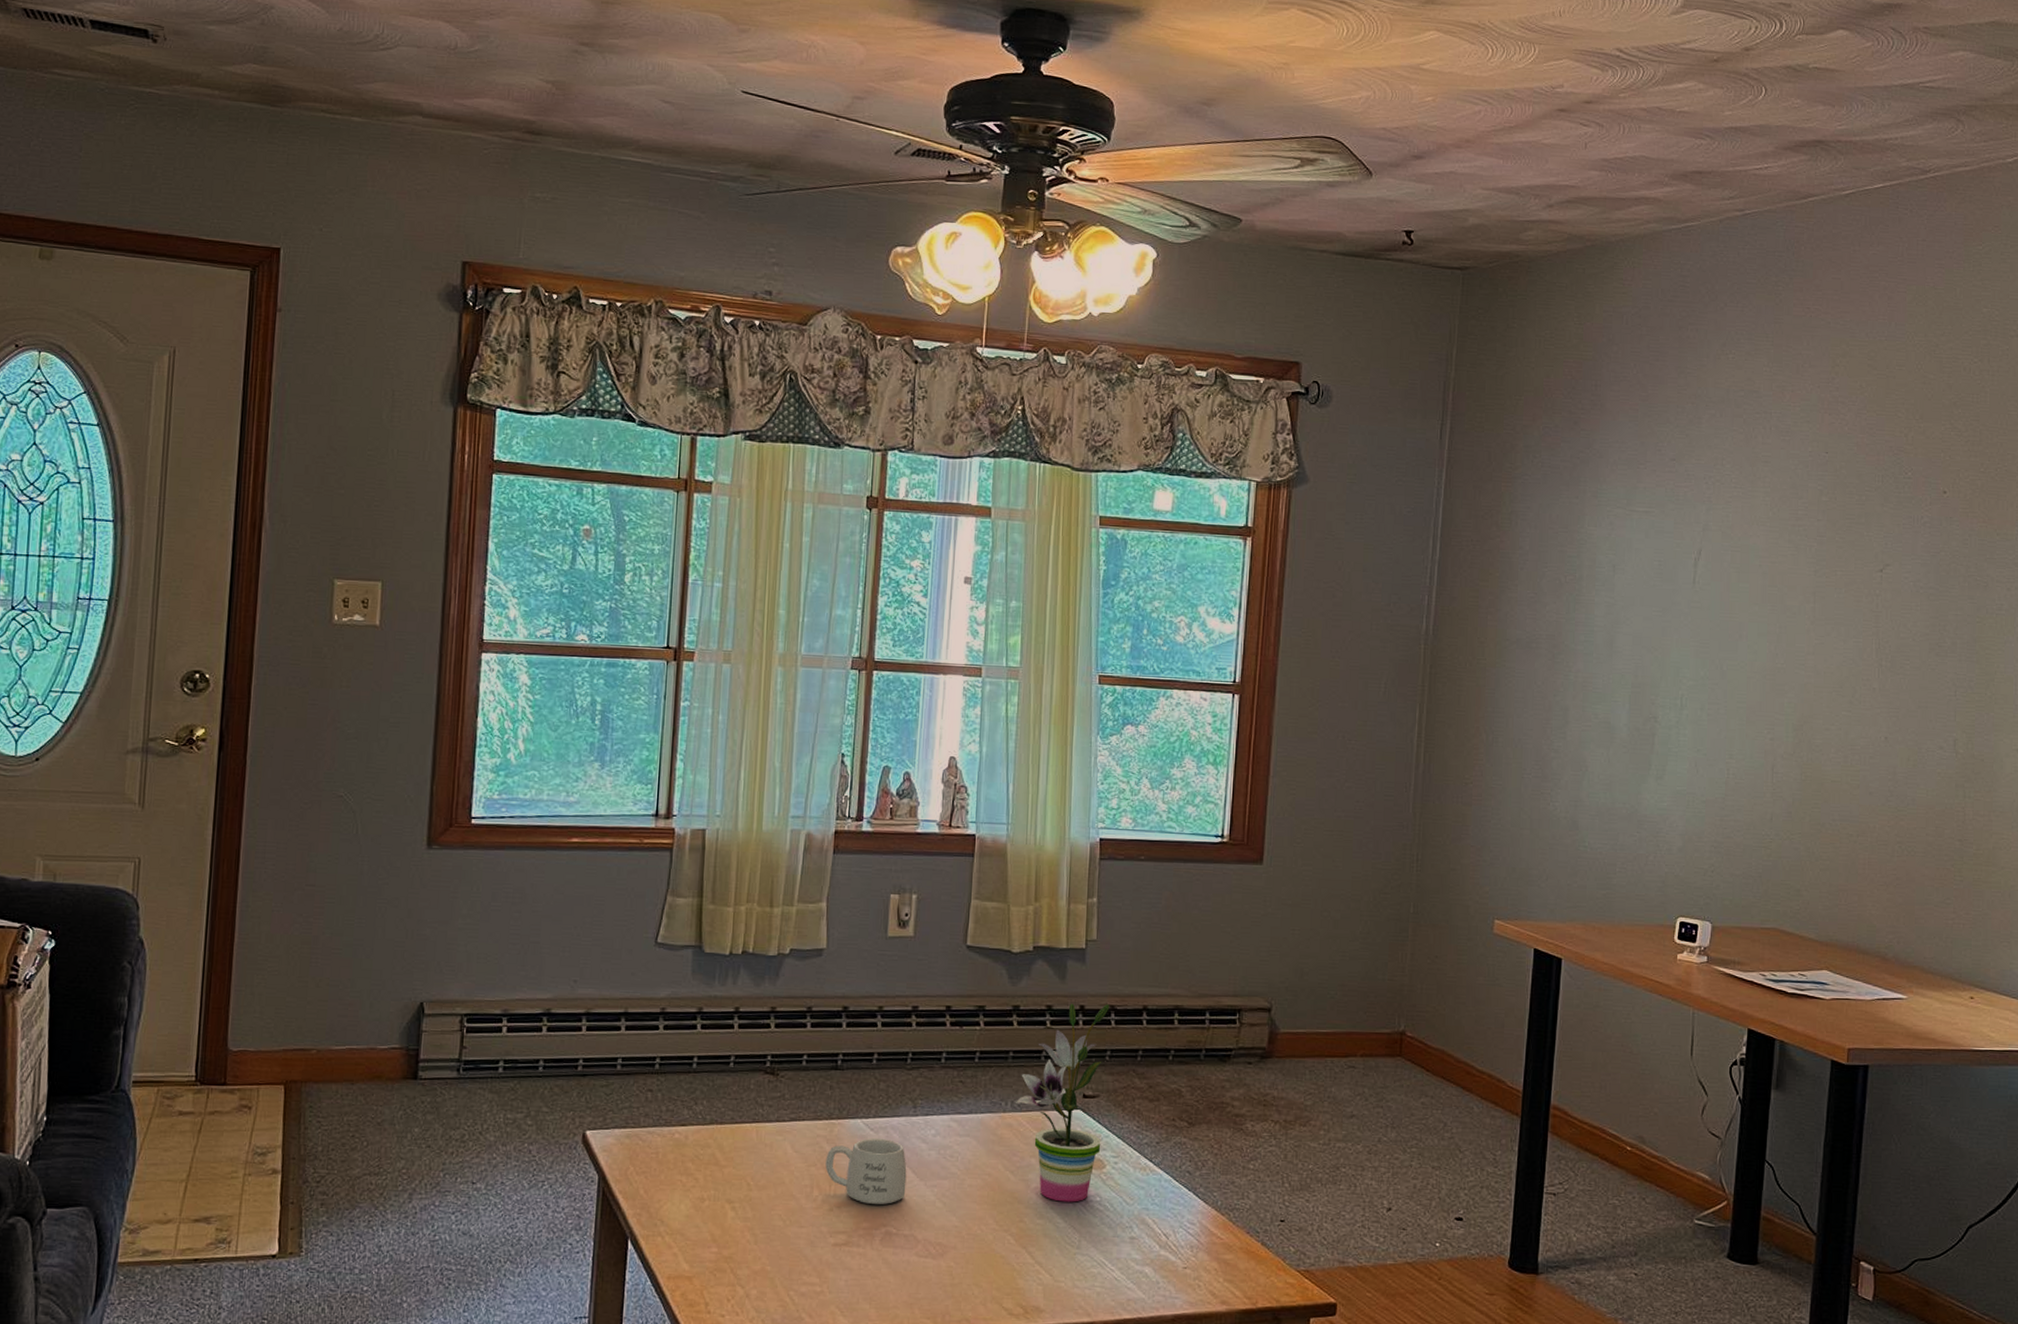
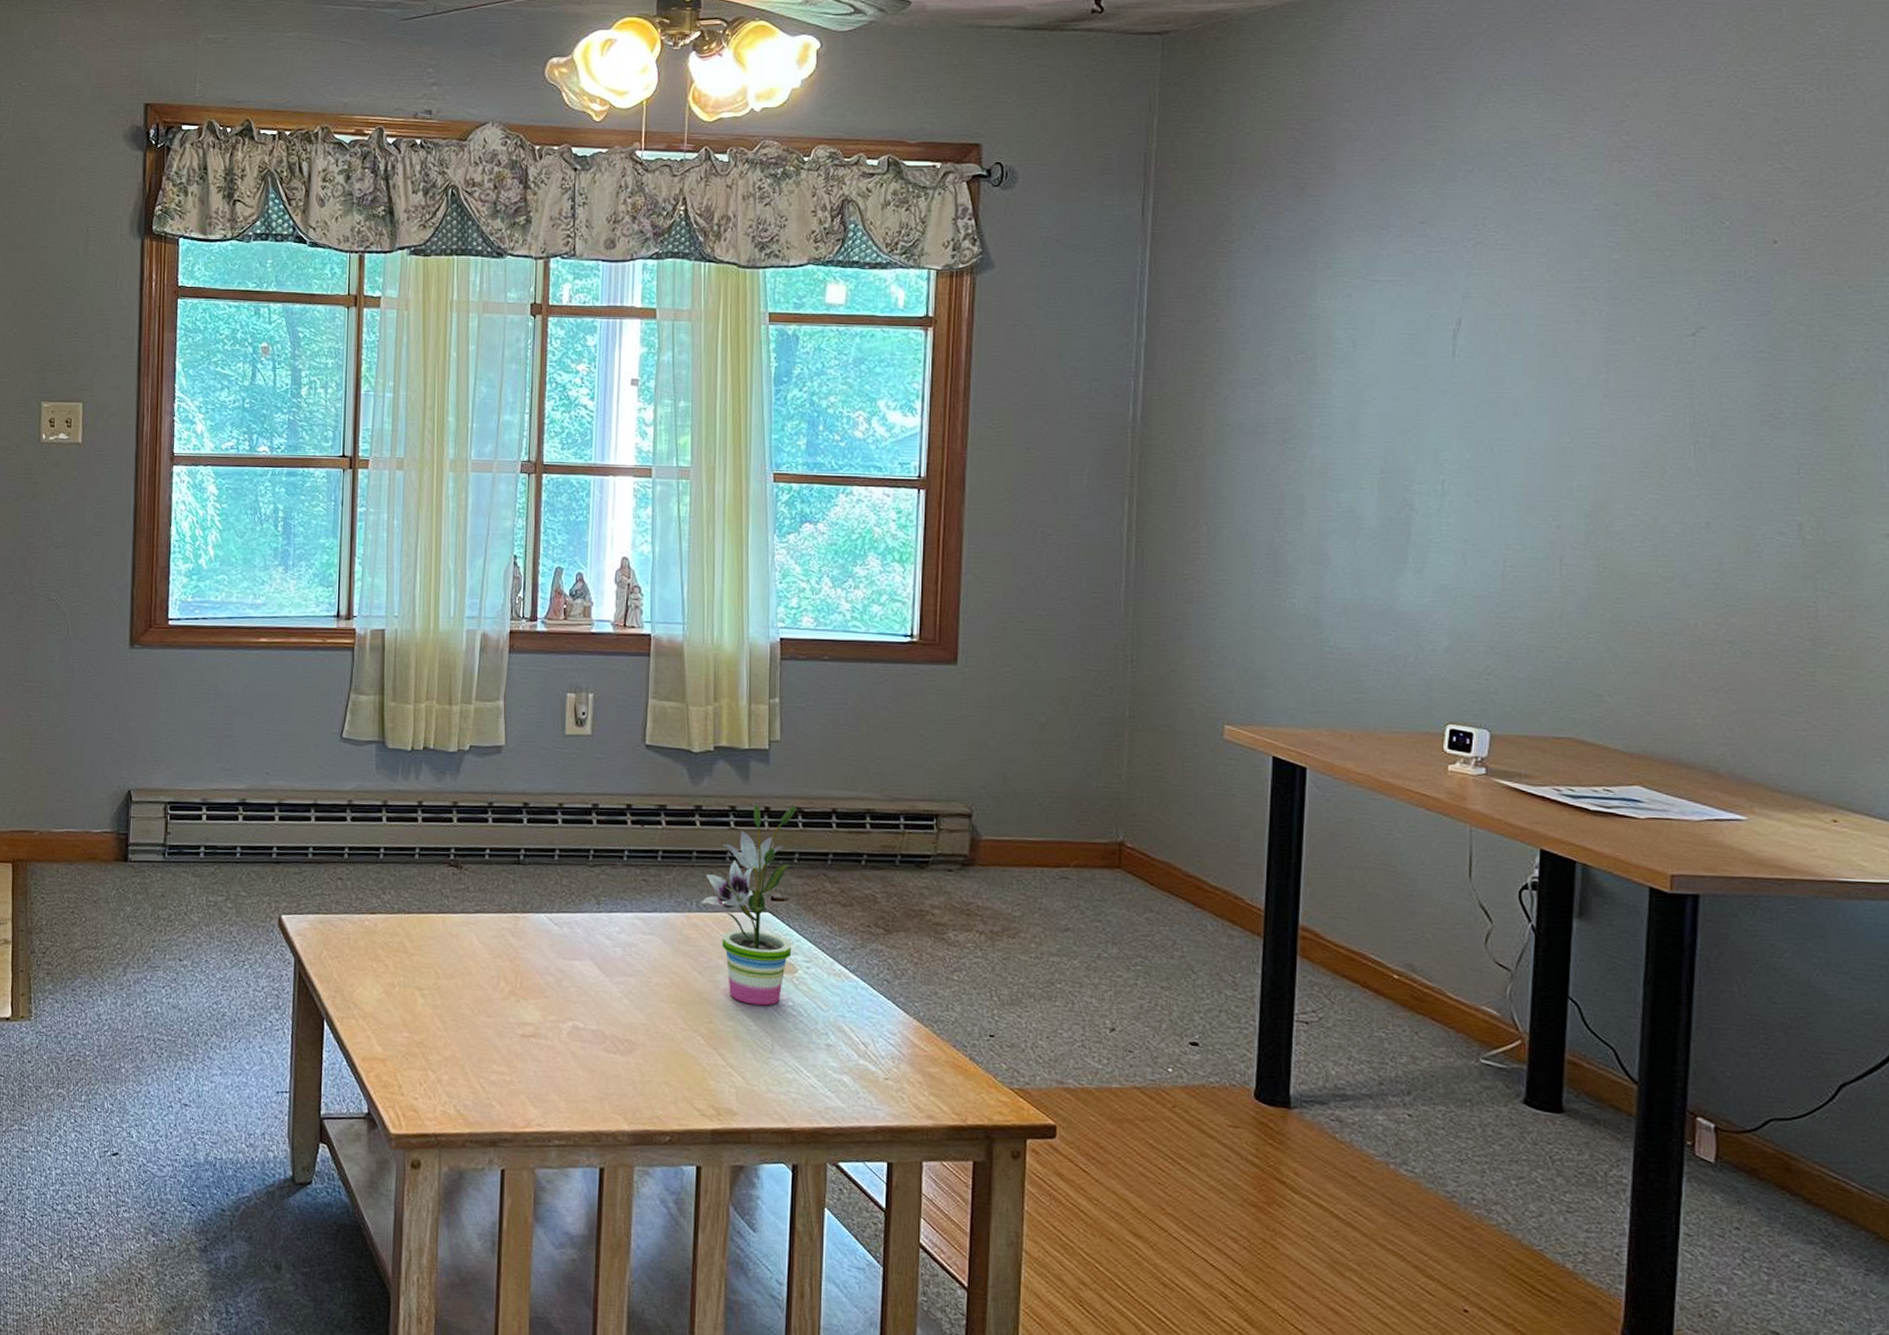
mug: present [825,1138,907,1205] -> none [511,932,592,999]

